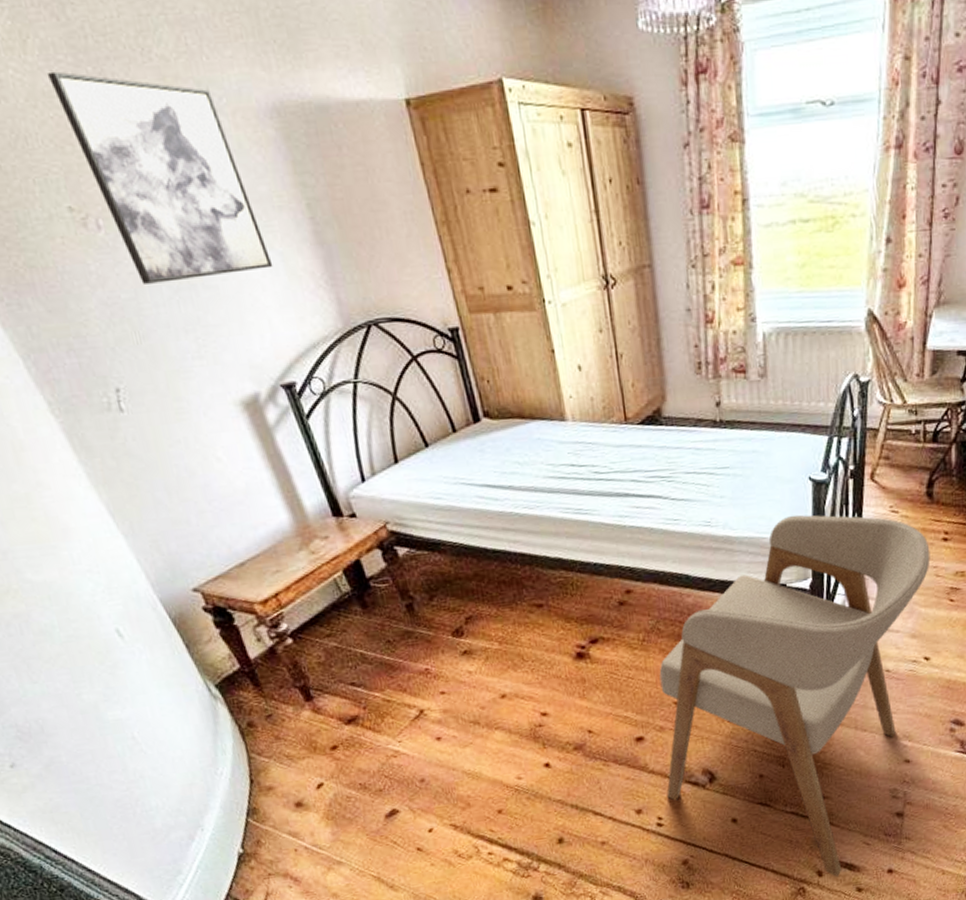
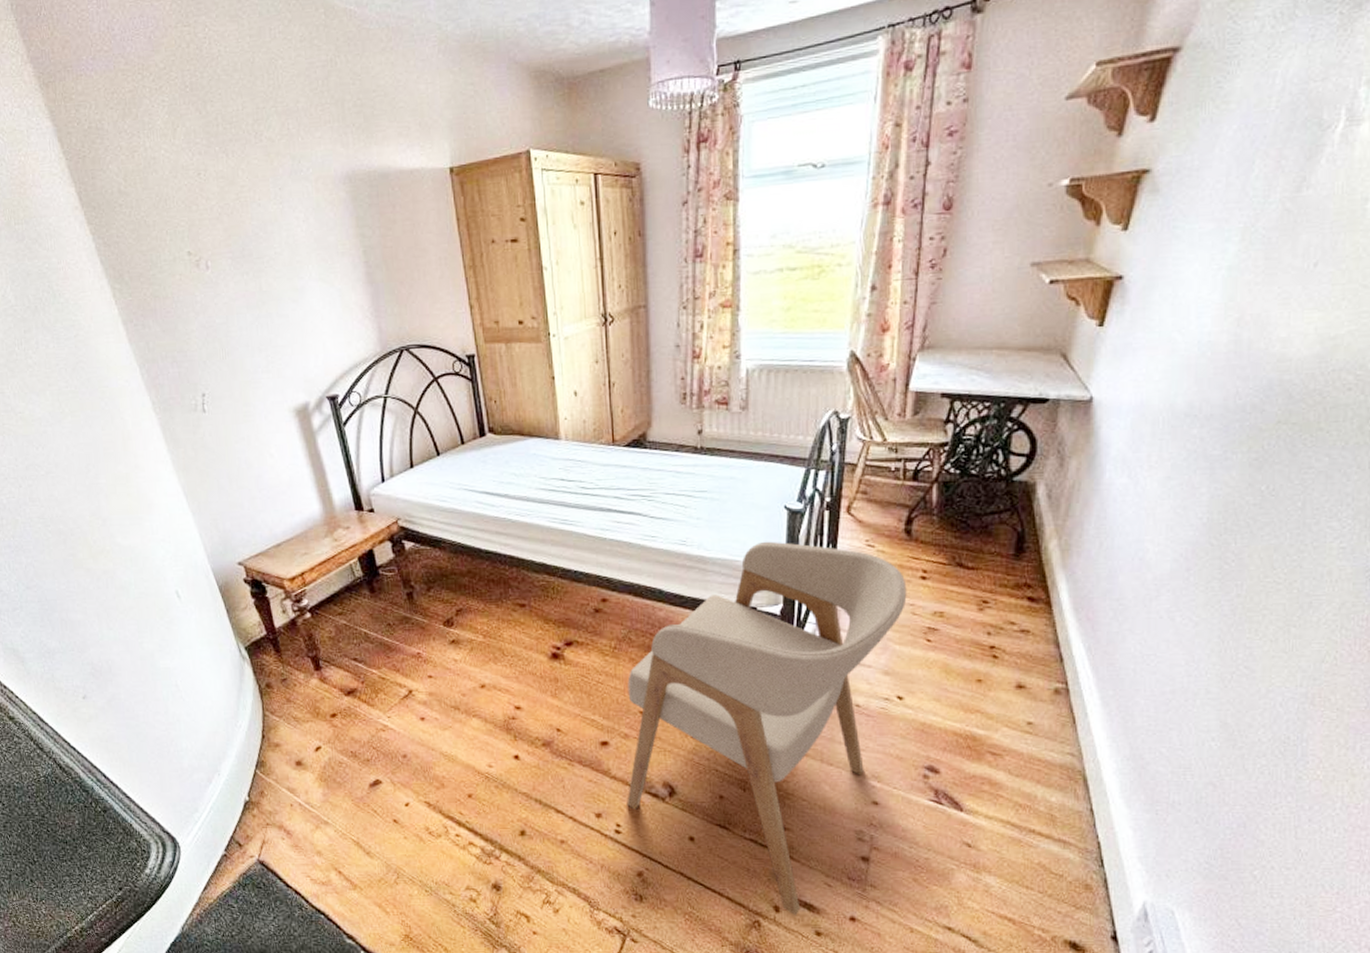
wall art: present [46,71,273,284] -> none [187,151,332,312]

